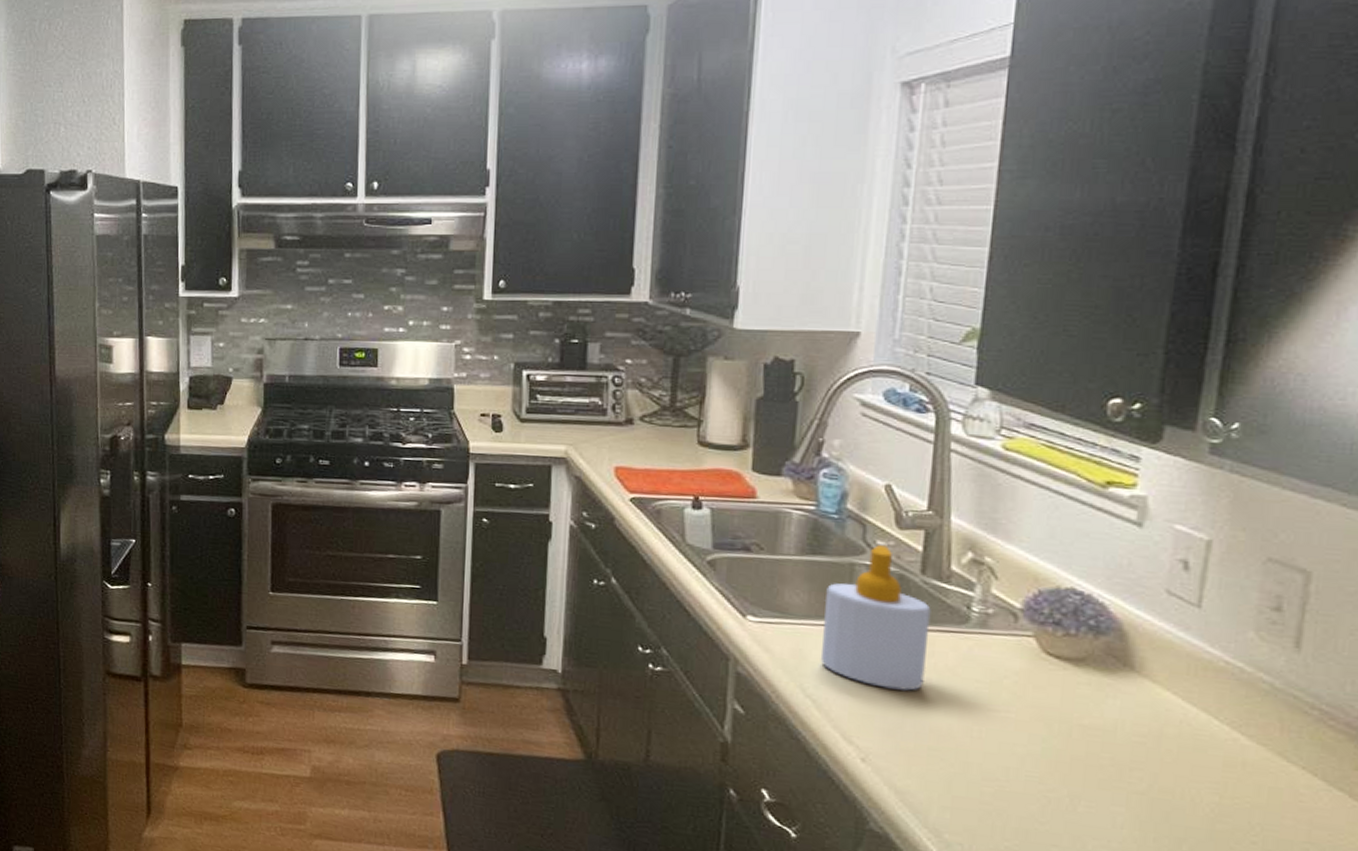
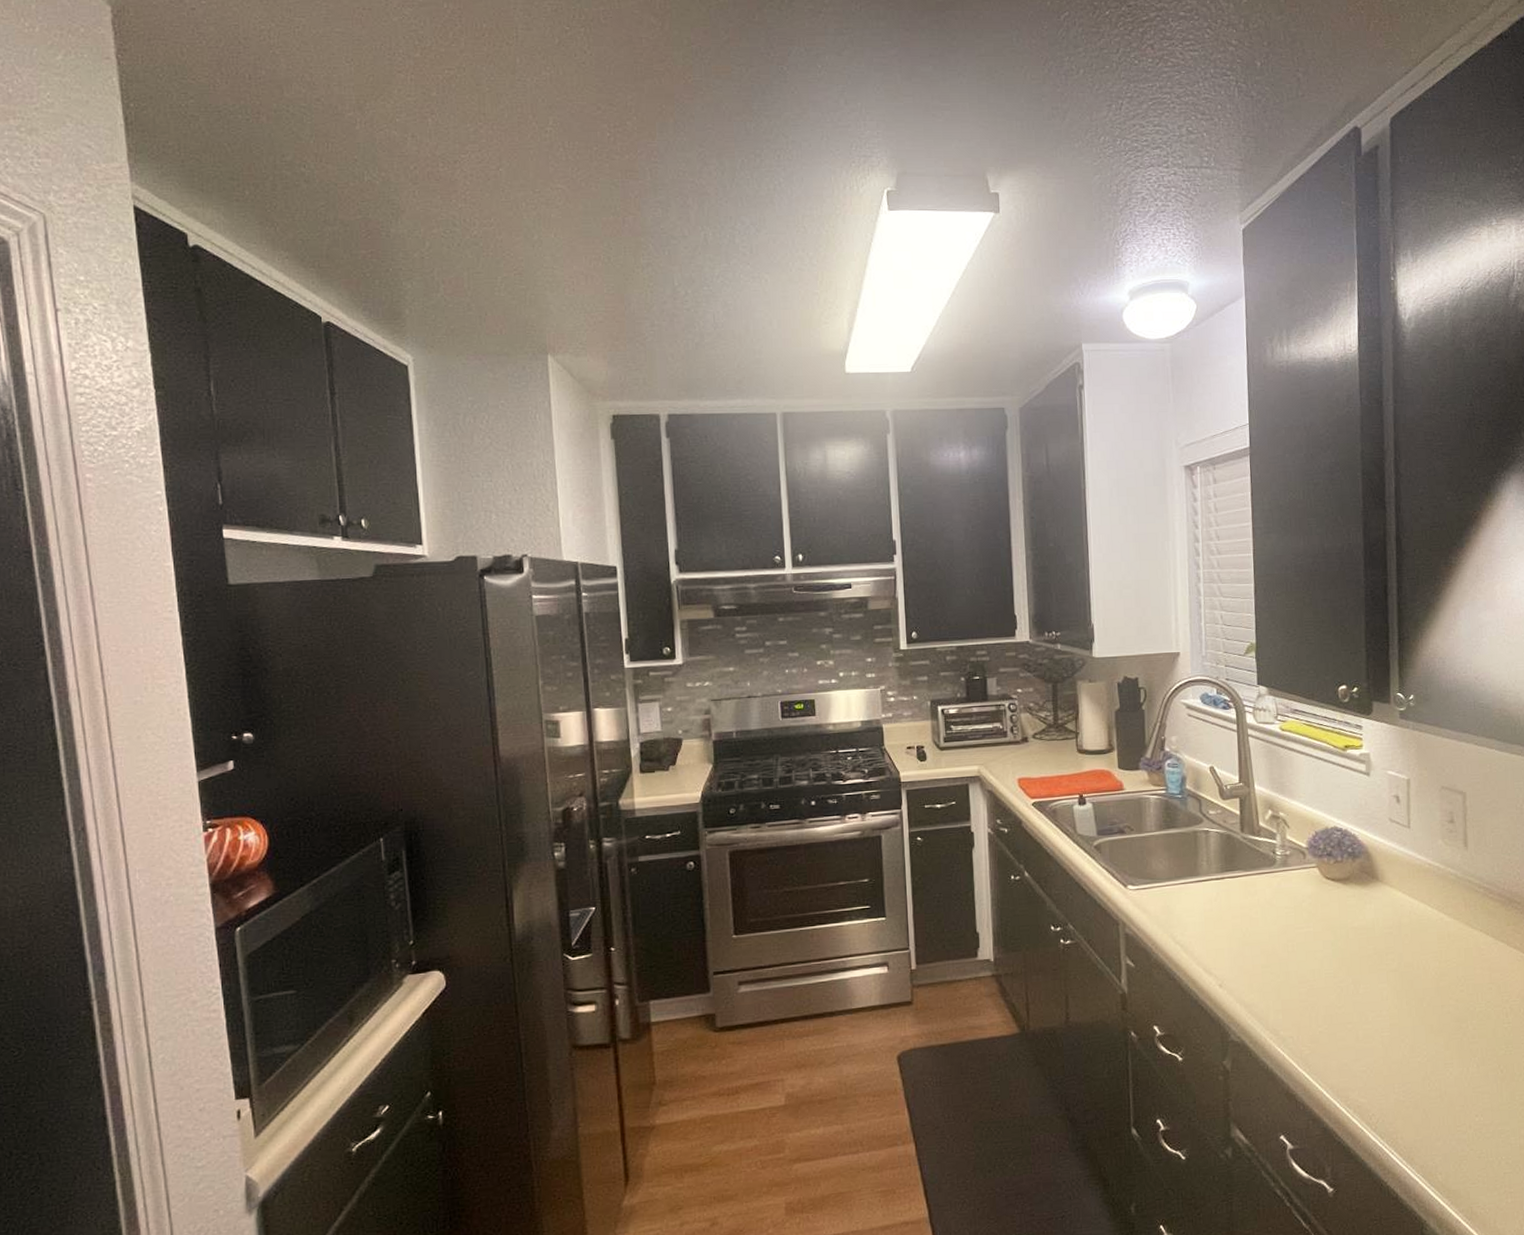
soap bottle: present [820,545,931,691] -> none [1180,814,1253,926]

